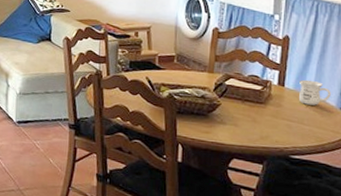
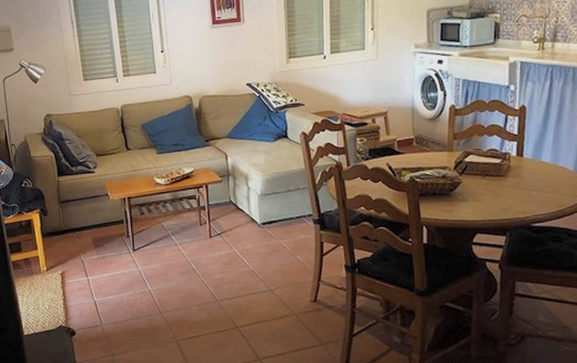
mug: present [299,79,331,105] -> none [538,147,568,172]

